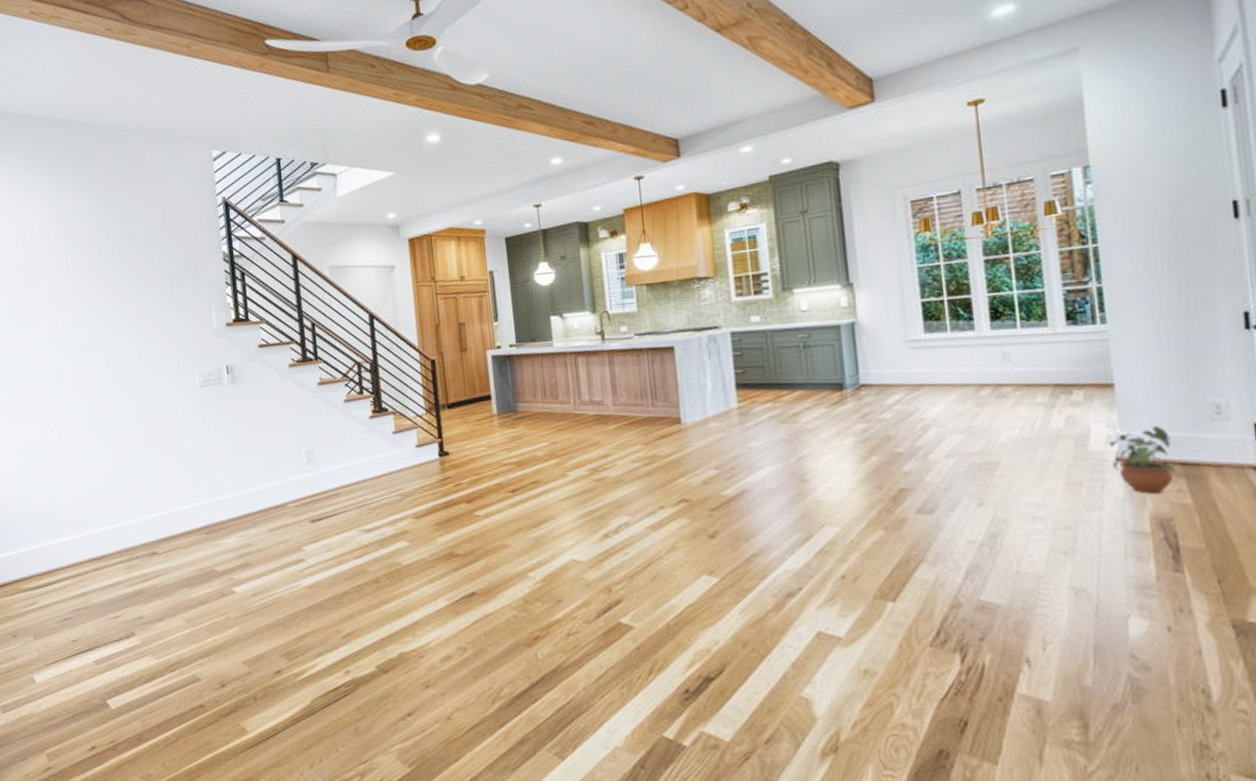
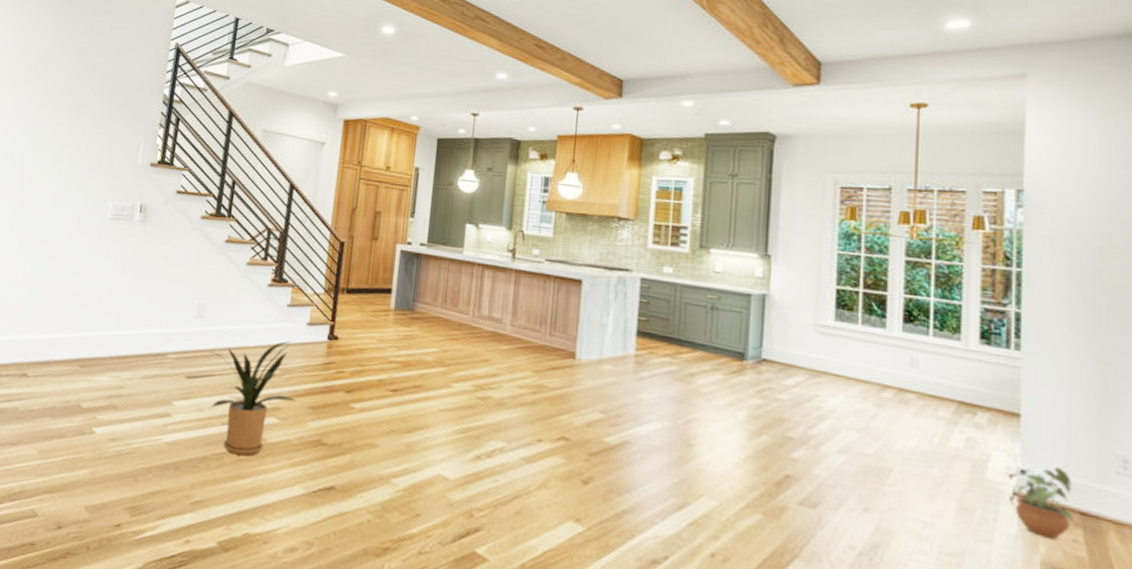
house plant: none [327,465,422,584] -> present [209,340,296,457]

